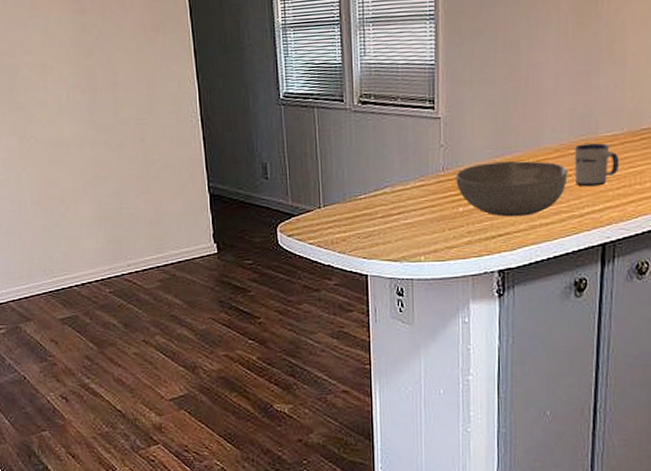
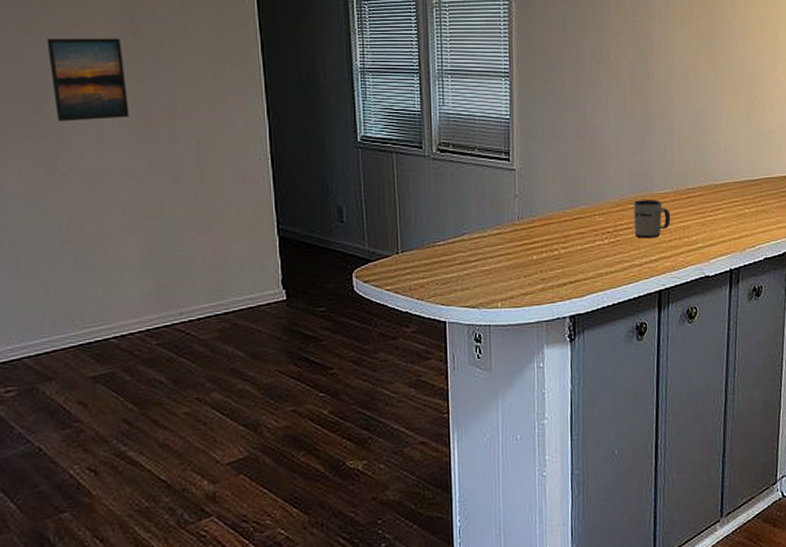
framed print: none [14,17,81,97] -> present [47,38,129,122]
bowl: present [456,160,568,217] -> none [530,212,628,265]

